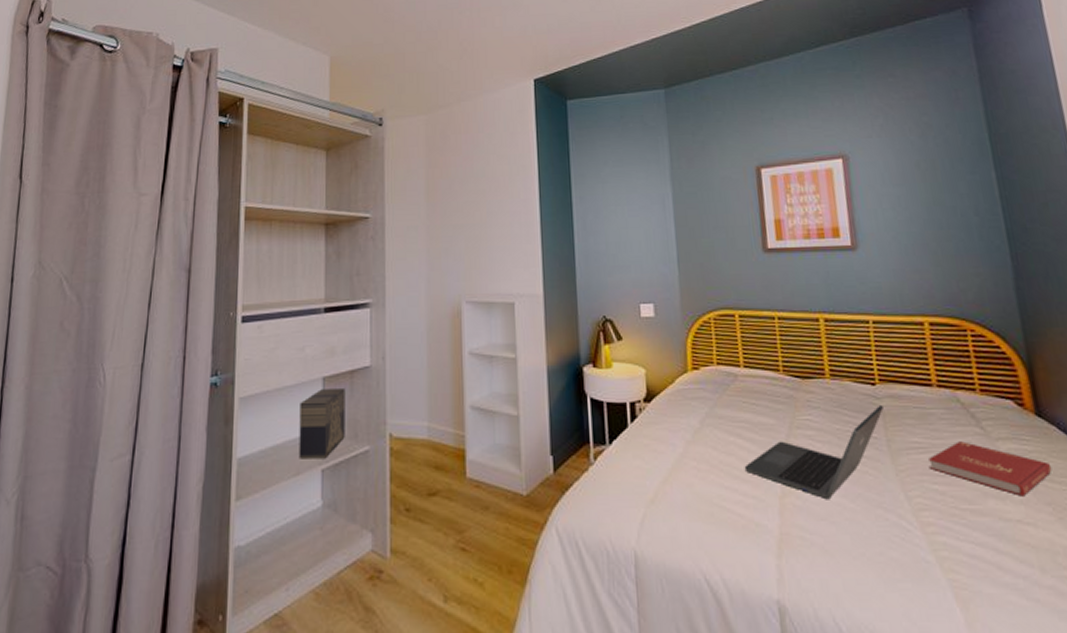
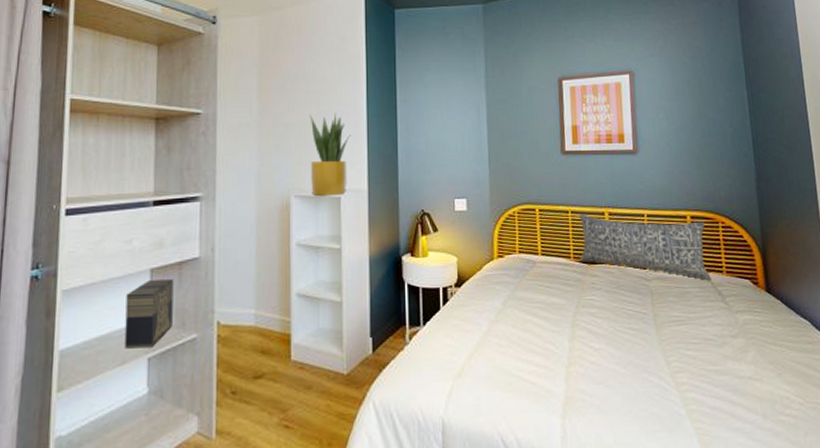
planter: none [479,213,522,302] -> present [310,113,350,197]
laptop: present [744,406,883,500] -> none [538,286,652,367]
pillow: none [788,320,962,399] -> present [579,214,712,280]
book: present [929,441,1052,496] -> none [685,314,776,358]

